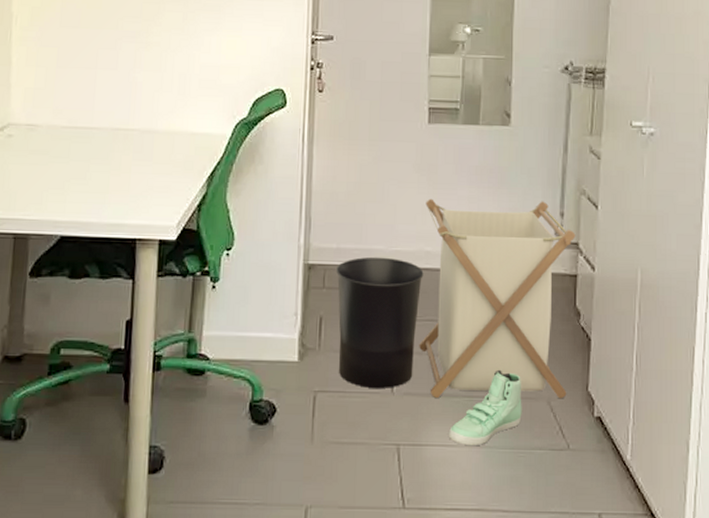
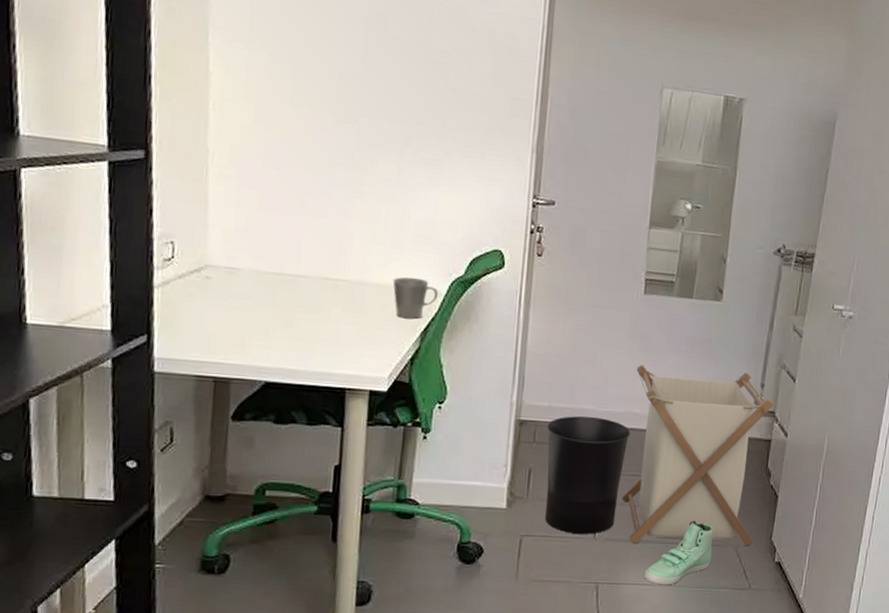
mug: none [179,122,224,165] -> present [392,277,439,319]

